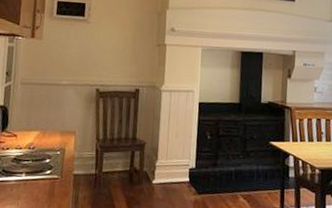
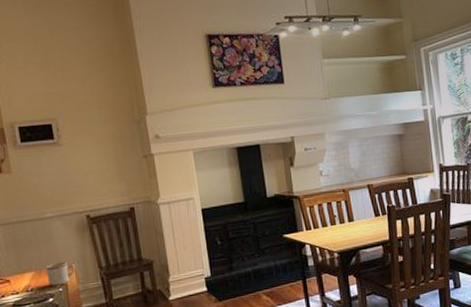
mug: none [49,127,77,149] -> present [46,261,76,286]

